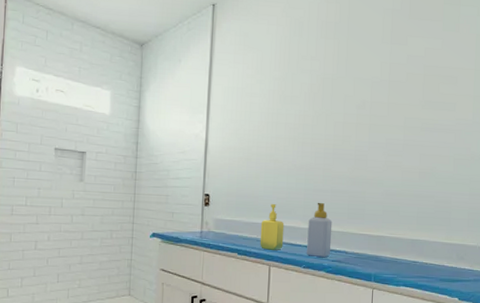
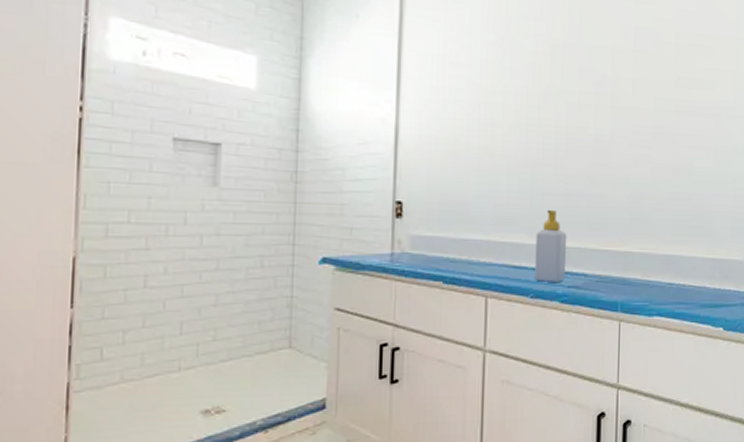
soap dispenser: present [260,203,284,250] -> none [472,212,505,275]

